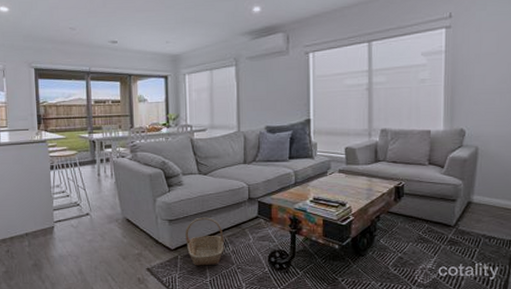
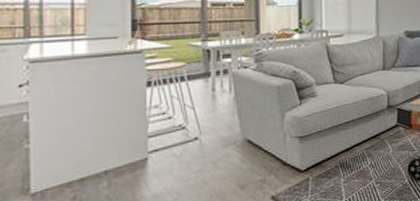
basket: present [185,217,224,266] -> none [319,130,362,187]

